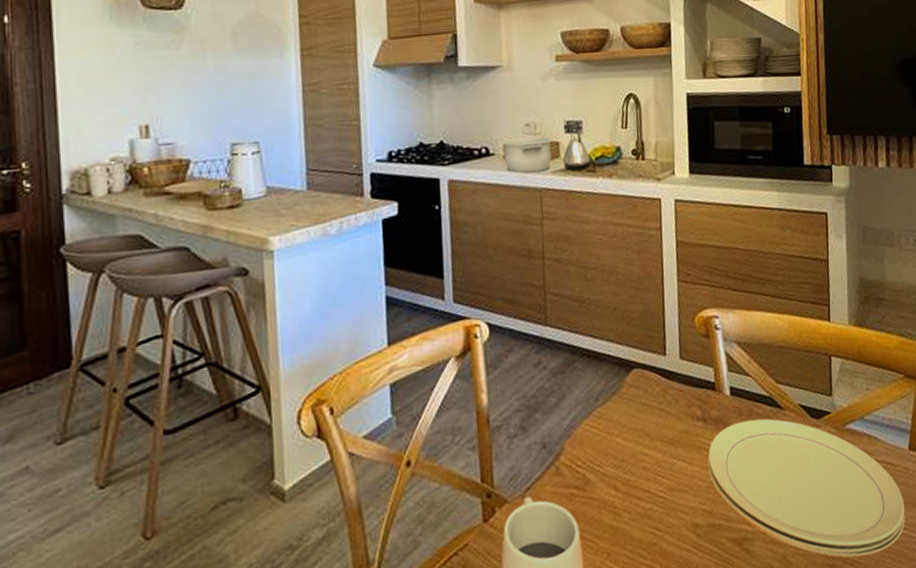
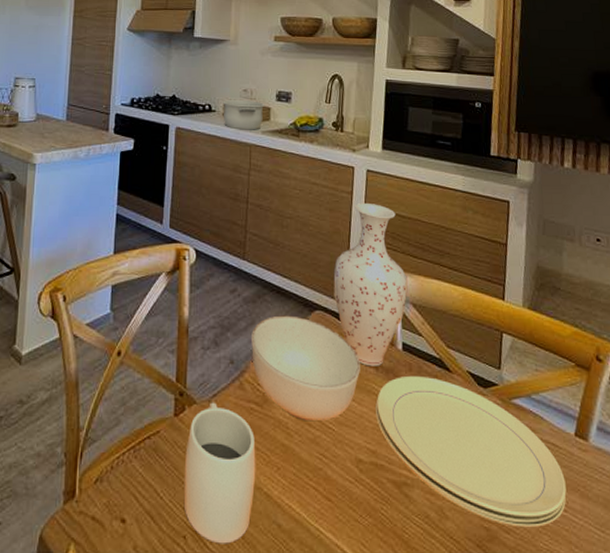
kettle: present [562,125,591,171] -> none [271,95,296,134]
bowl: none [563,379,688,495] -> present [252,315,360,422]
vase: none [648,237,731,421] -> present [333,203,408,367]

